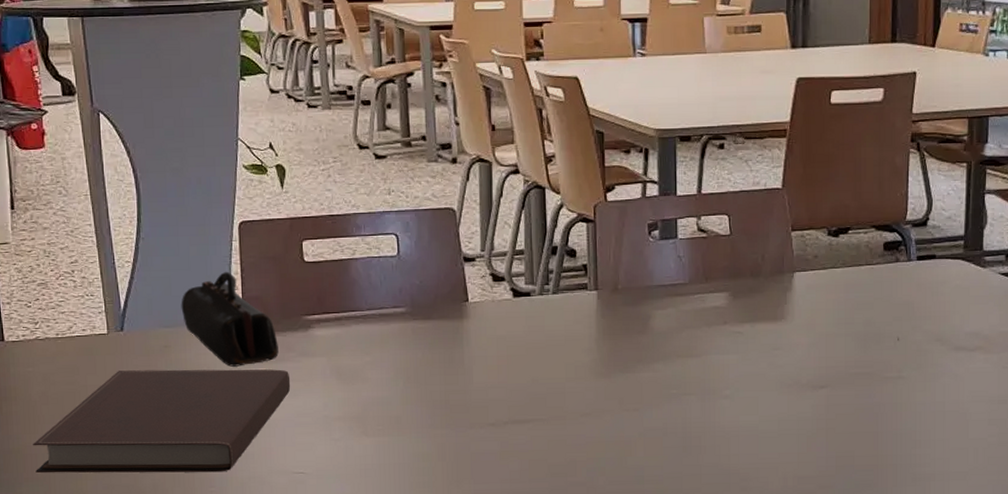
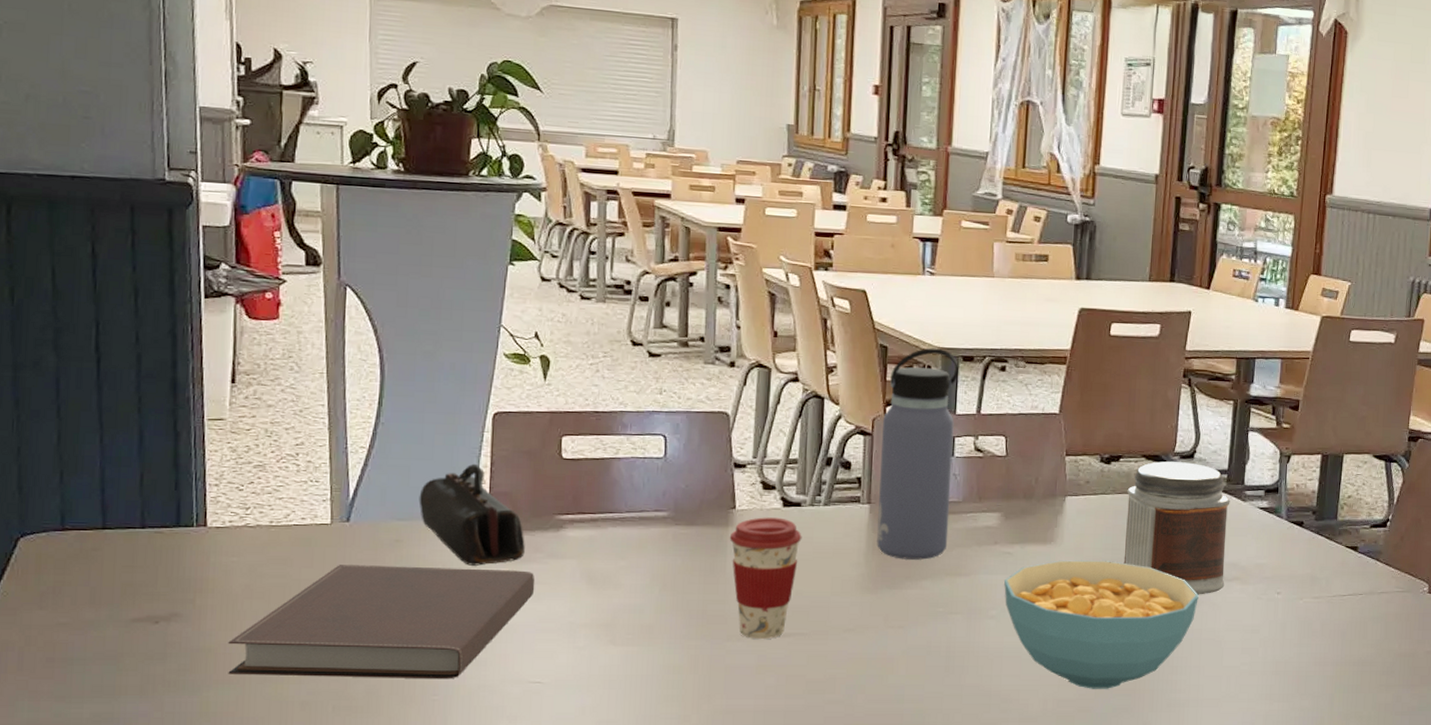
coffee cup: none [465,308,534,426] -> present [729,517,802,639]
water bottle: none [604,130,677,343] -> present [877,348,958,560]
cereal bowl: none [736,336,939,465] -> present [1004,560,1199,689]
jar: none [858,230,969,367] -> present [1123,461,1230,595]

